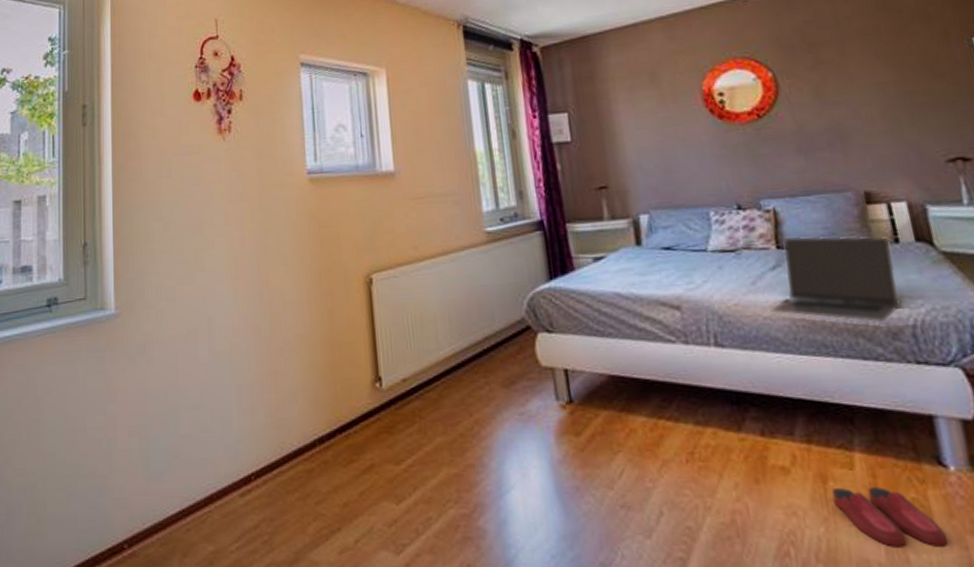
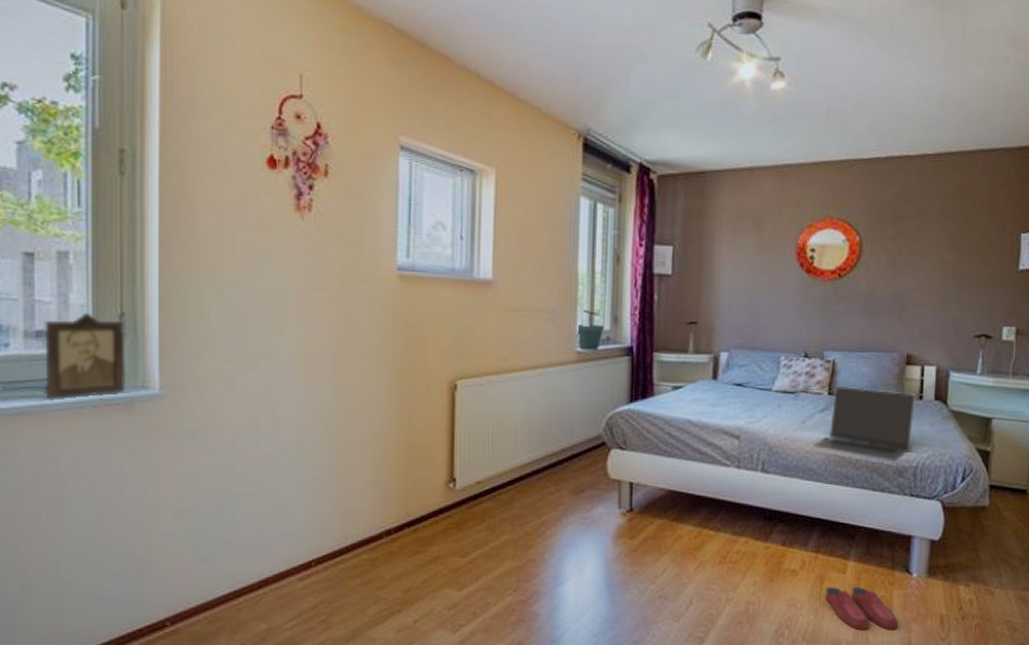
photo frame: none [26,247,88,328] -> present [43,313,125,401]
flowerpot: none [481,188,511,231] -> present [576,309,605,352]

